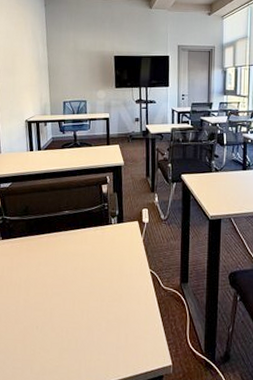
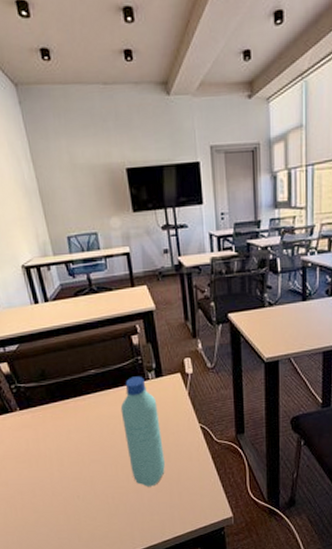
water bottle: none [84,220,117,325] -> present [120,376,165,487]

